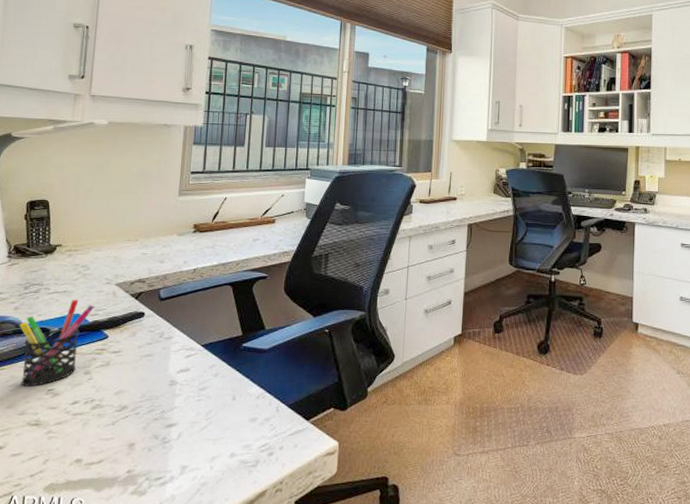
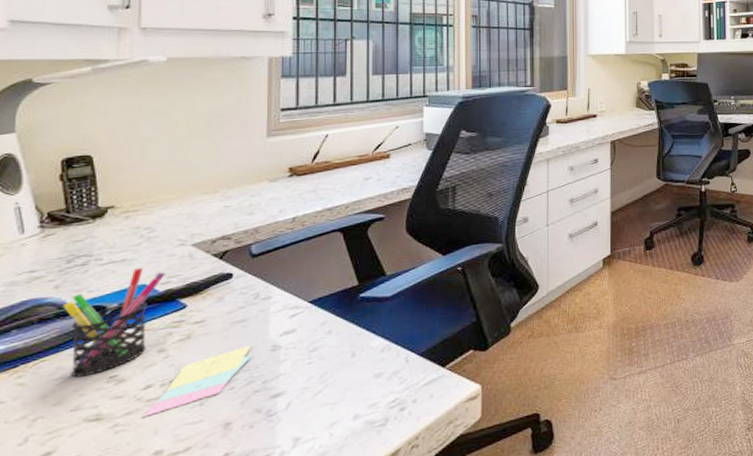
sticky notes: none [70,378,155,428] -> present [143,345,253,417]

